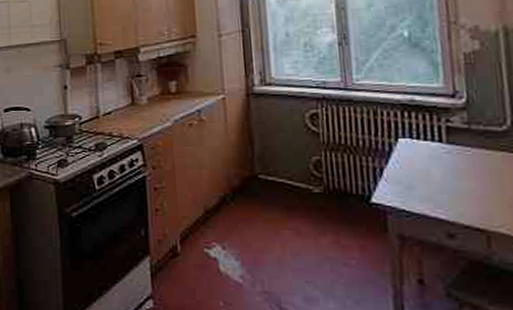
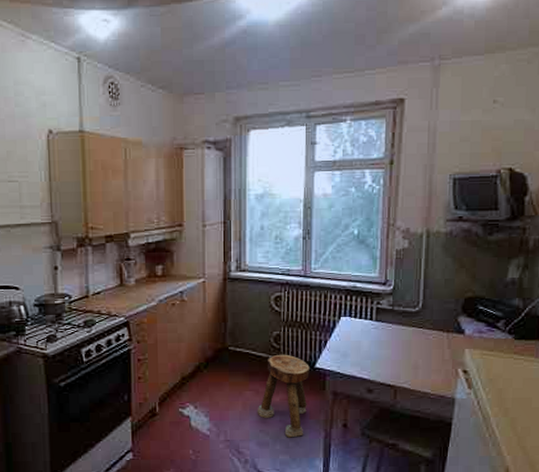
stool: none [299,185,366,294] -> present [257,354,310,438]

